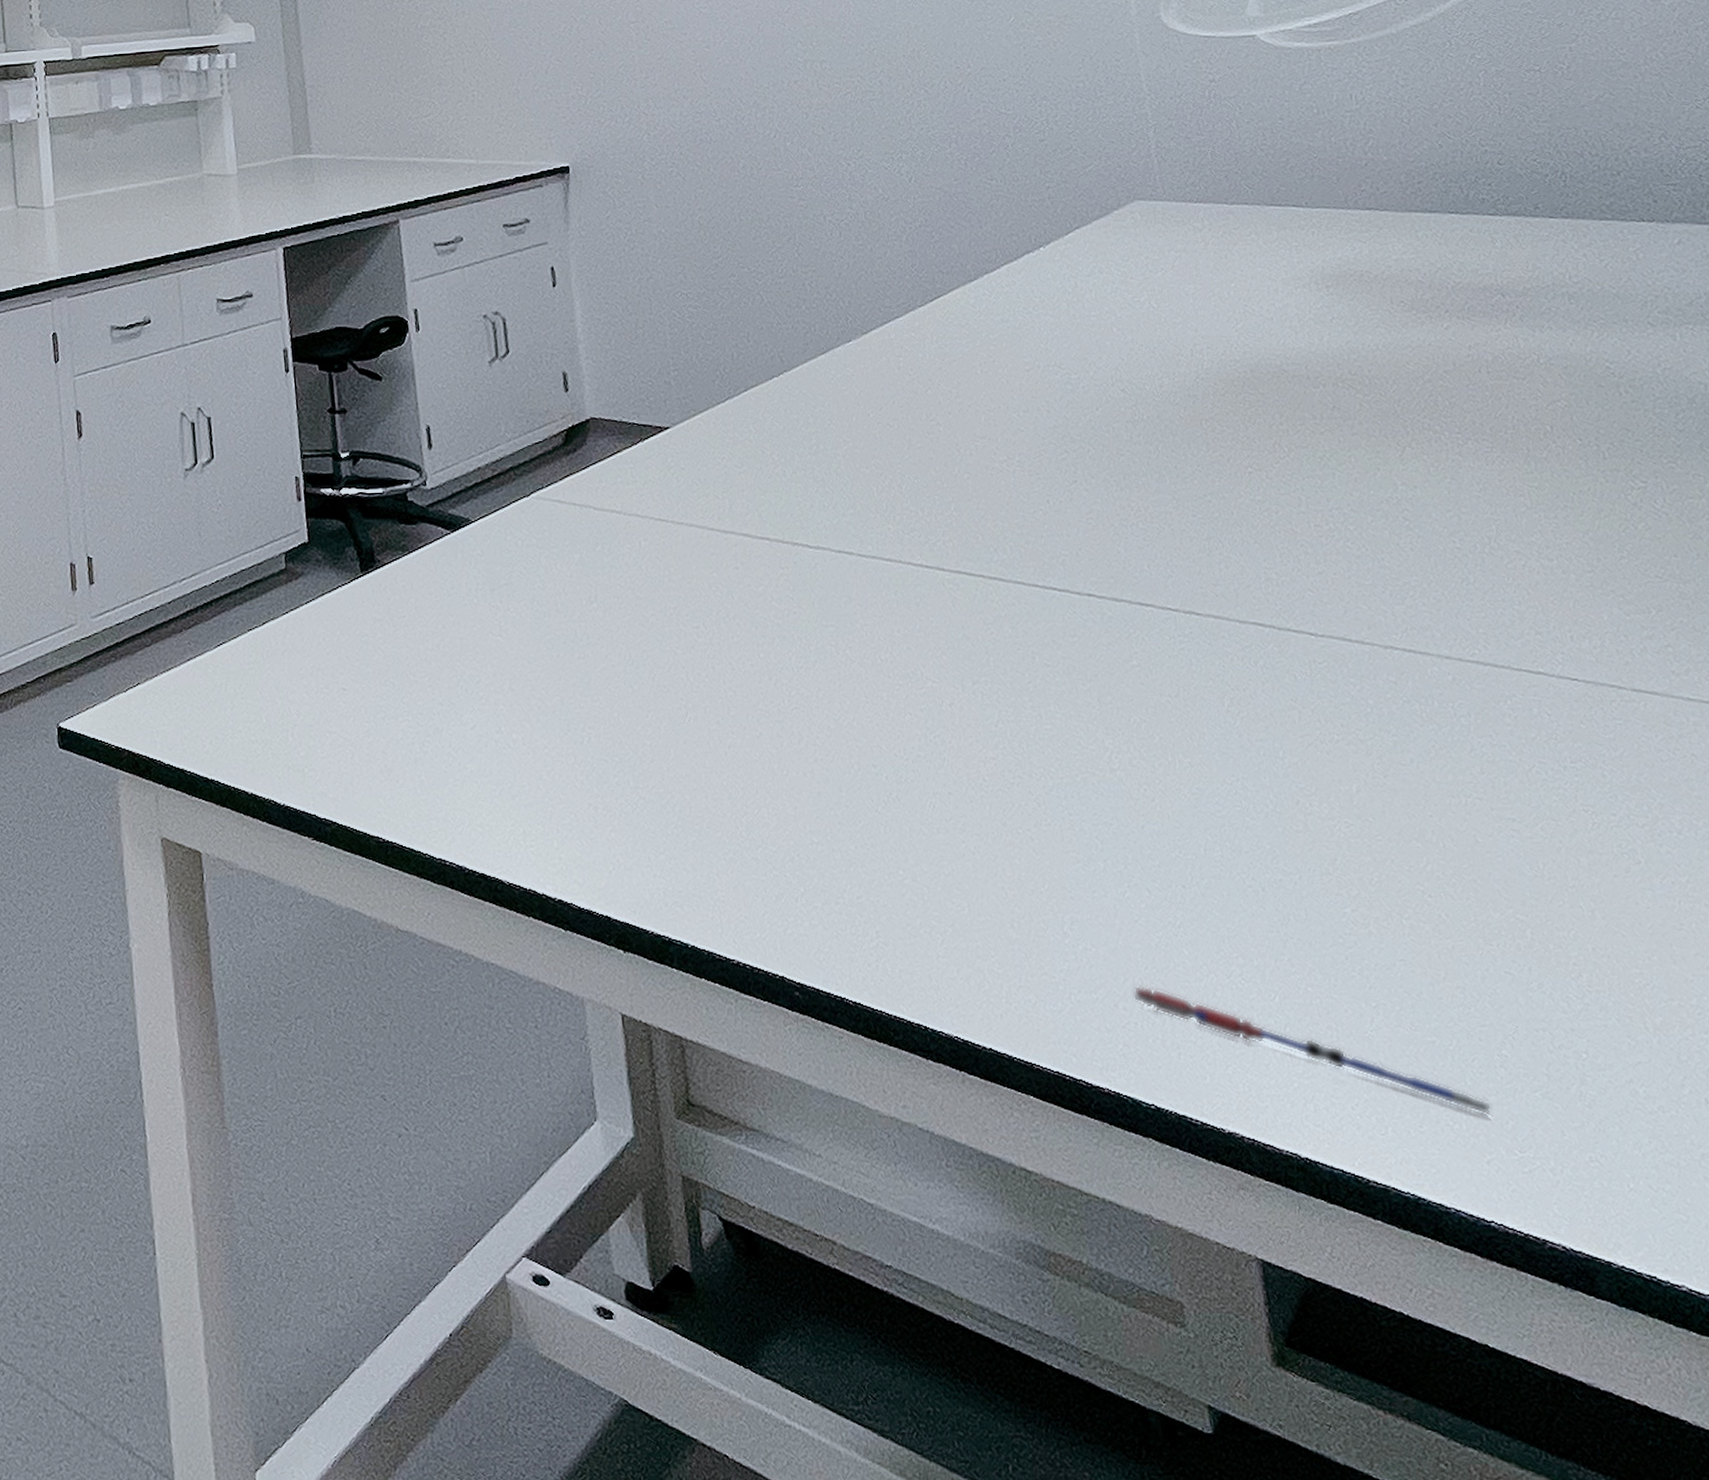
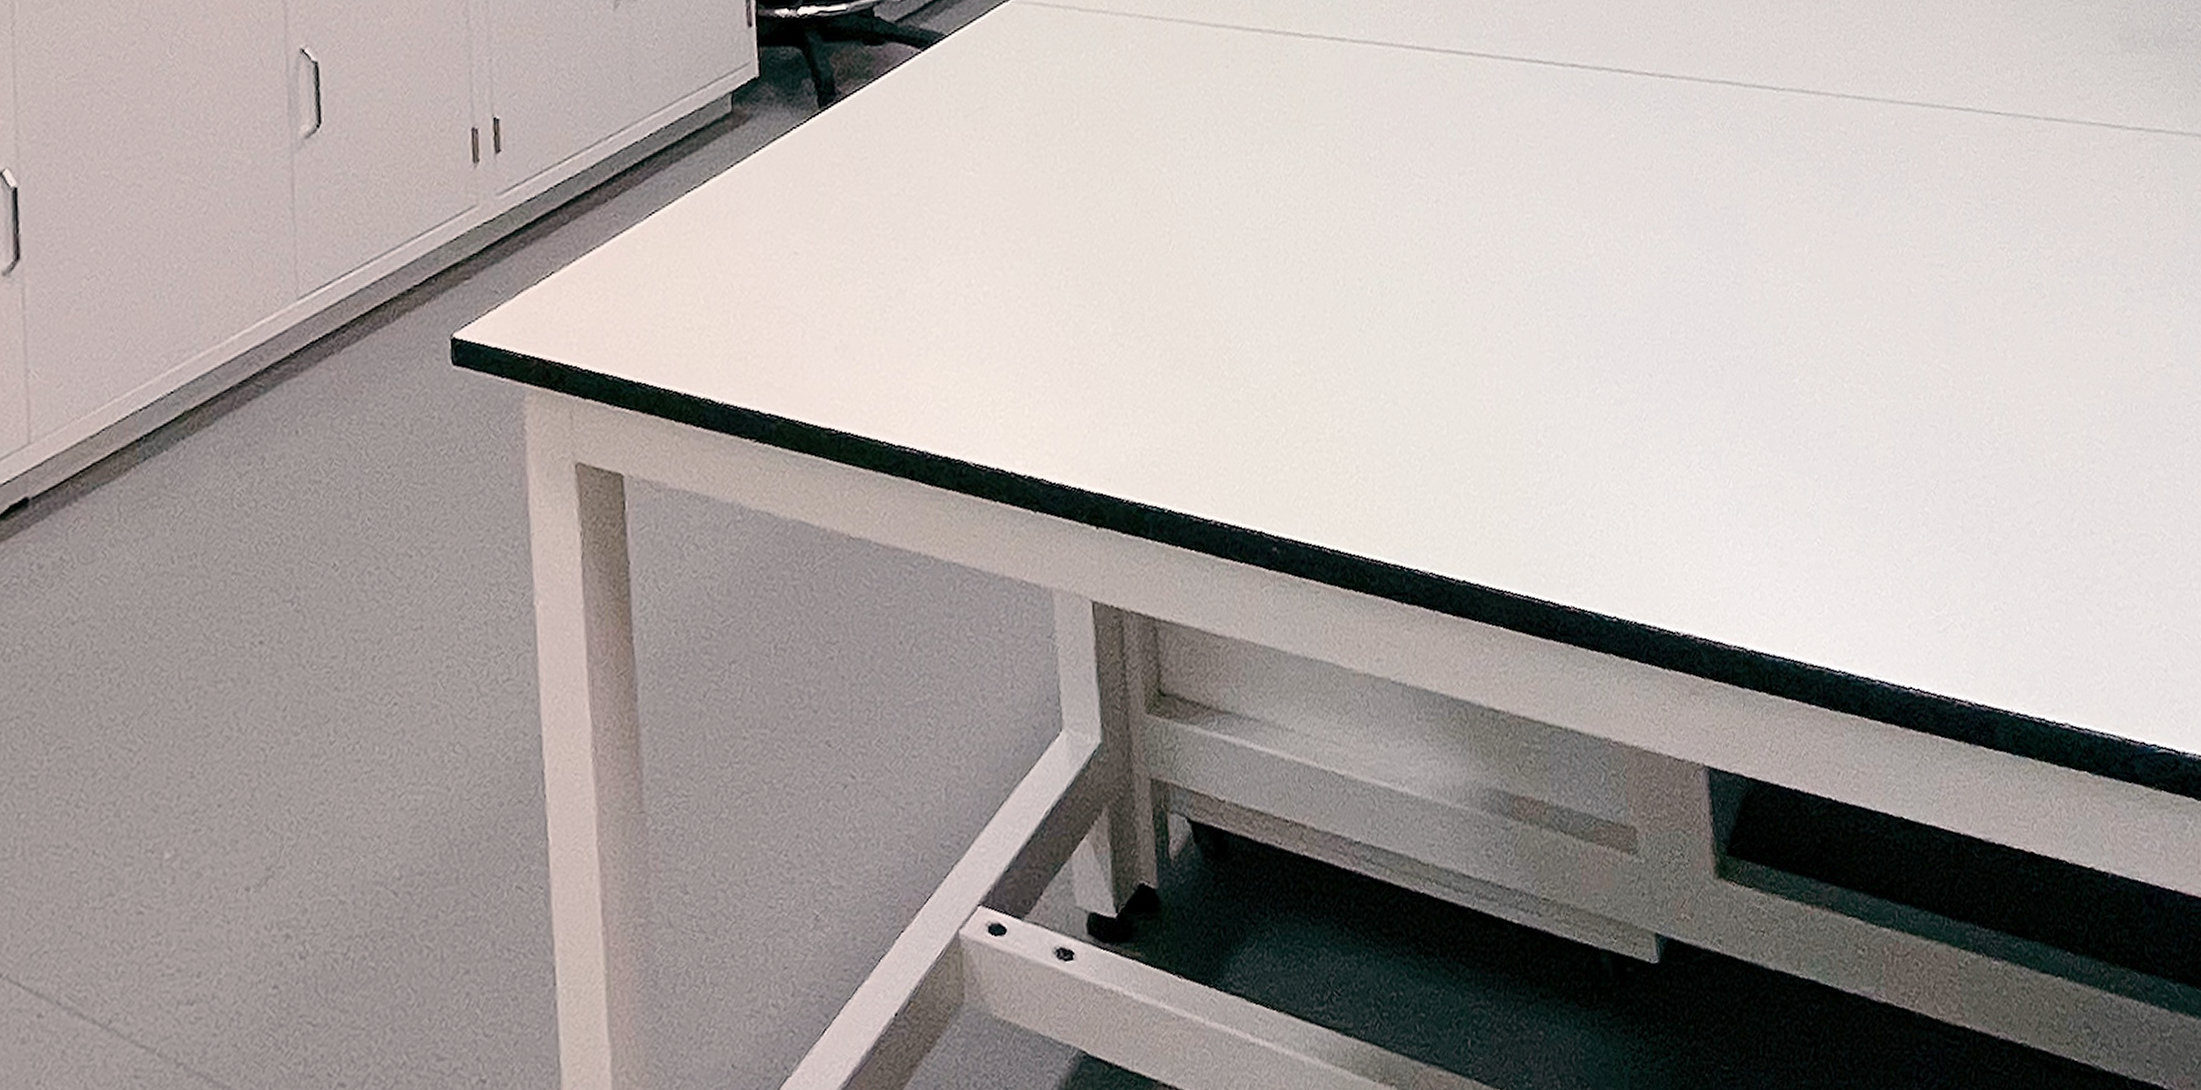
pen: present [1133,986,1492,1117] -> none [1600,488,1914,579]

